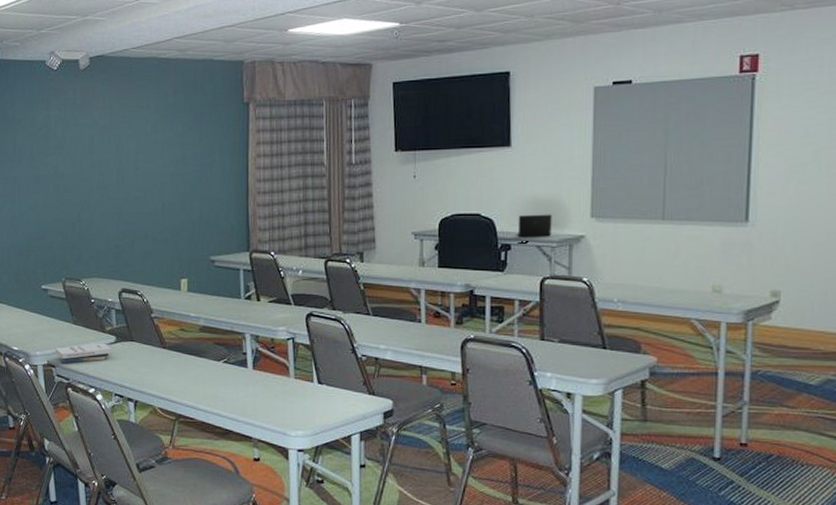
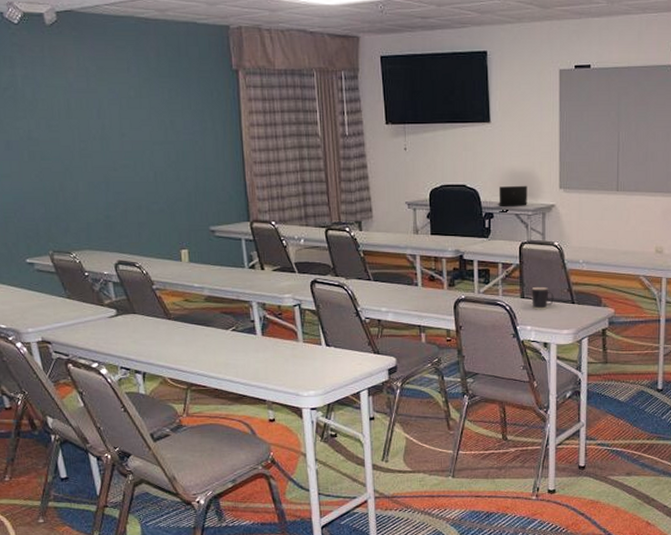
books: present [54,343,113,363] -> none [48,317,115,339]
mug: none [553,327,581,355] -> present [531,286,554,310]

